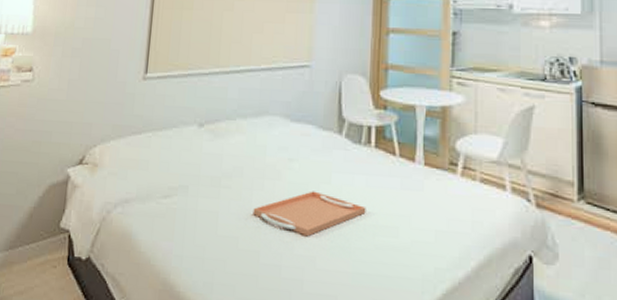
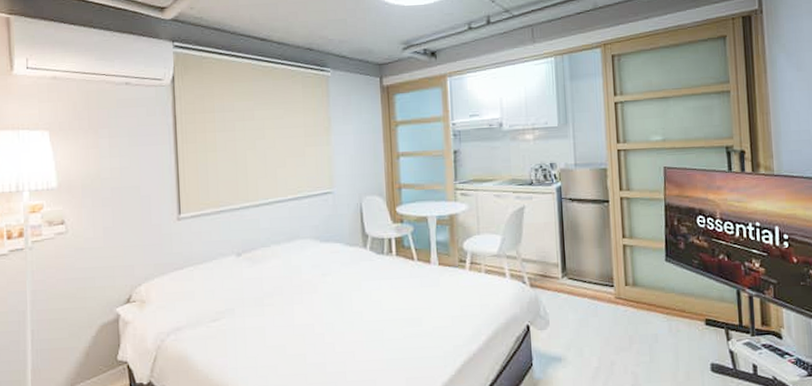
serving tray: present [253,191,366,237] -> none [296,298,393,337]

